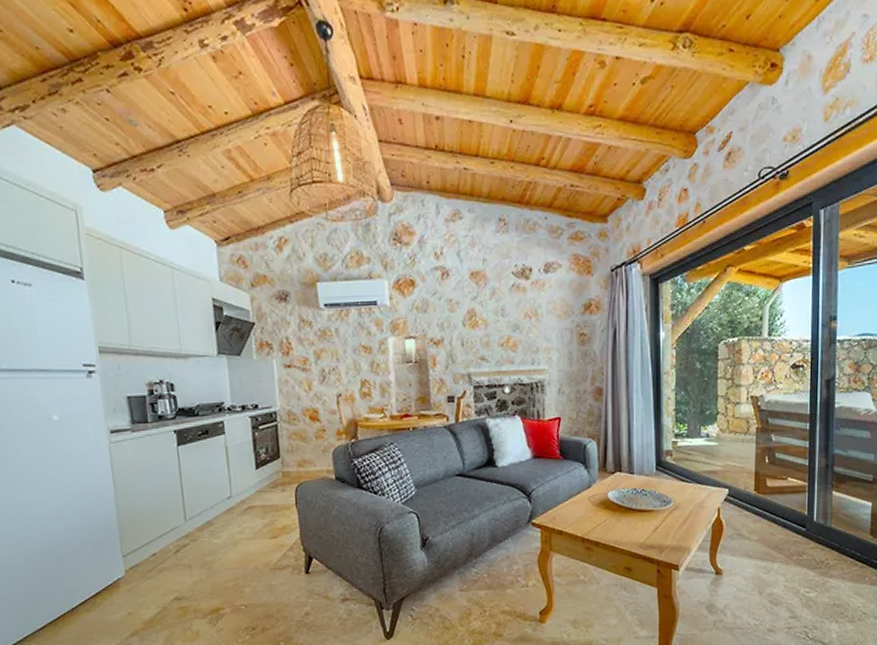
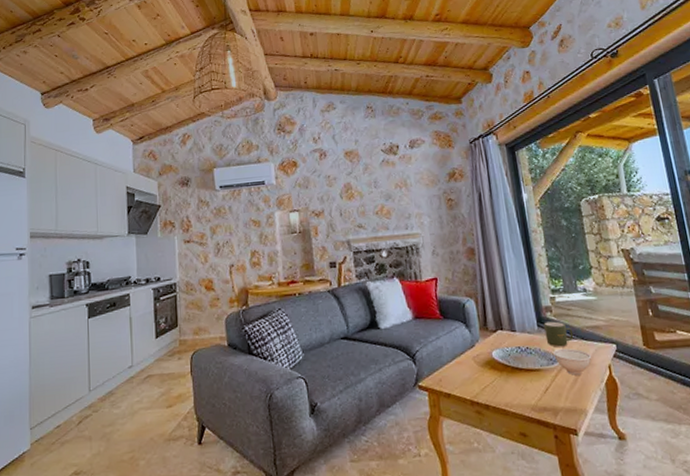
mug: none [662,465,690,490] -> present [543,321,574,348]
bowl: none [667,491,704,517] -> present [553,348,592,375]

